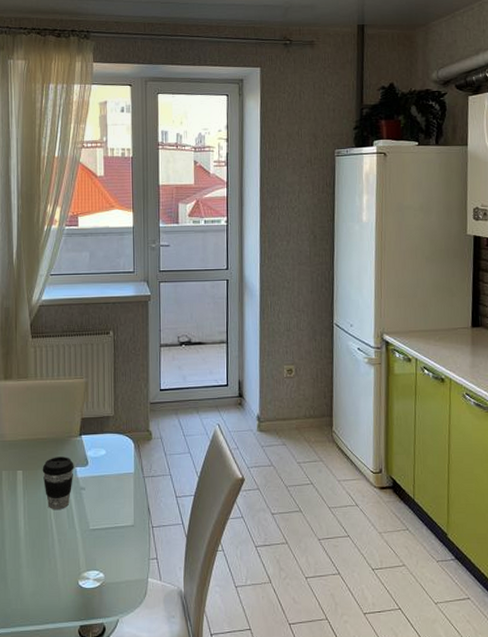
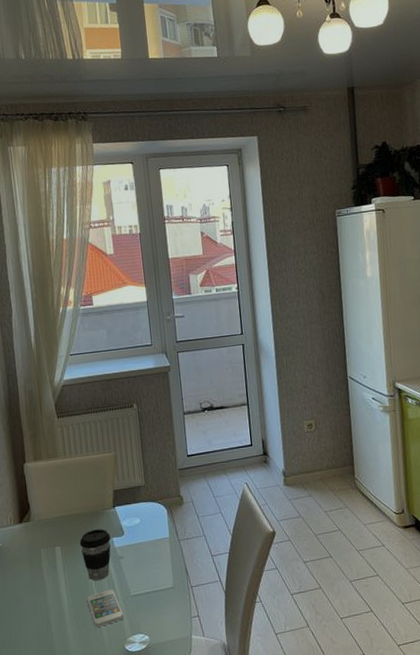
smartphone: none [44,520,80,559] -> present [86,589,124,627]

